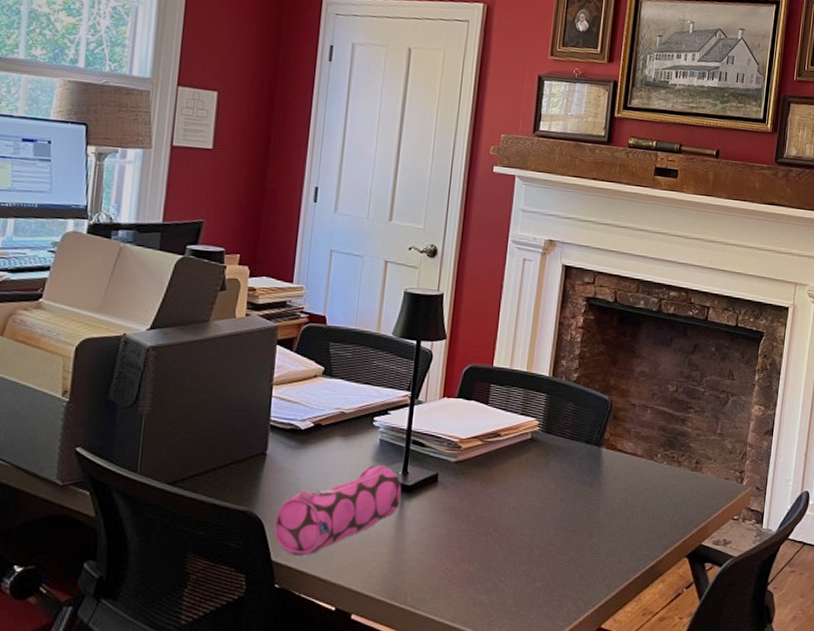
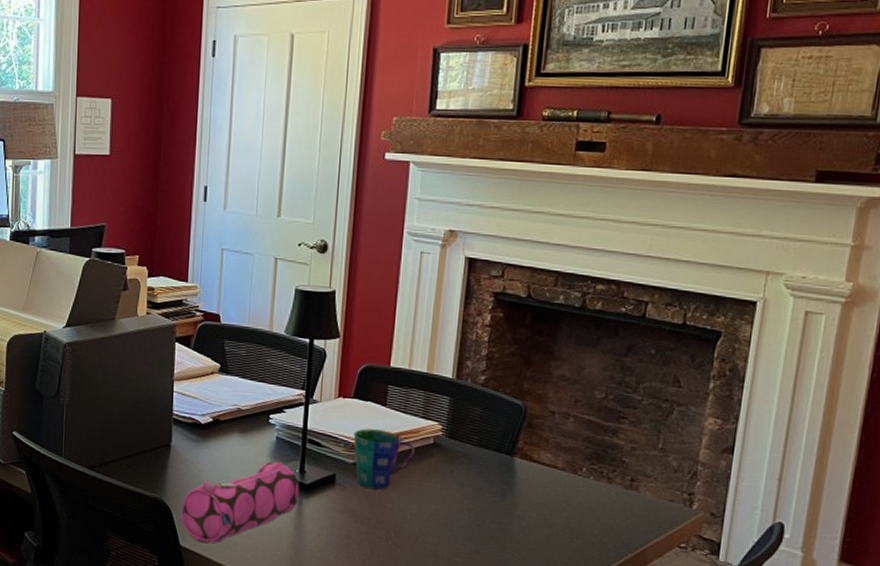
cup: none [456,427,515,486] -> present [353,428,416,490]

